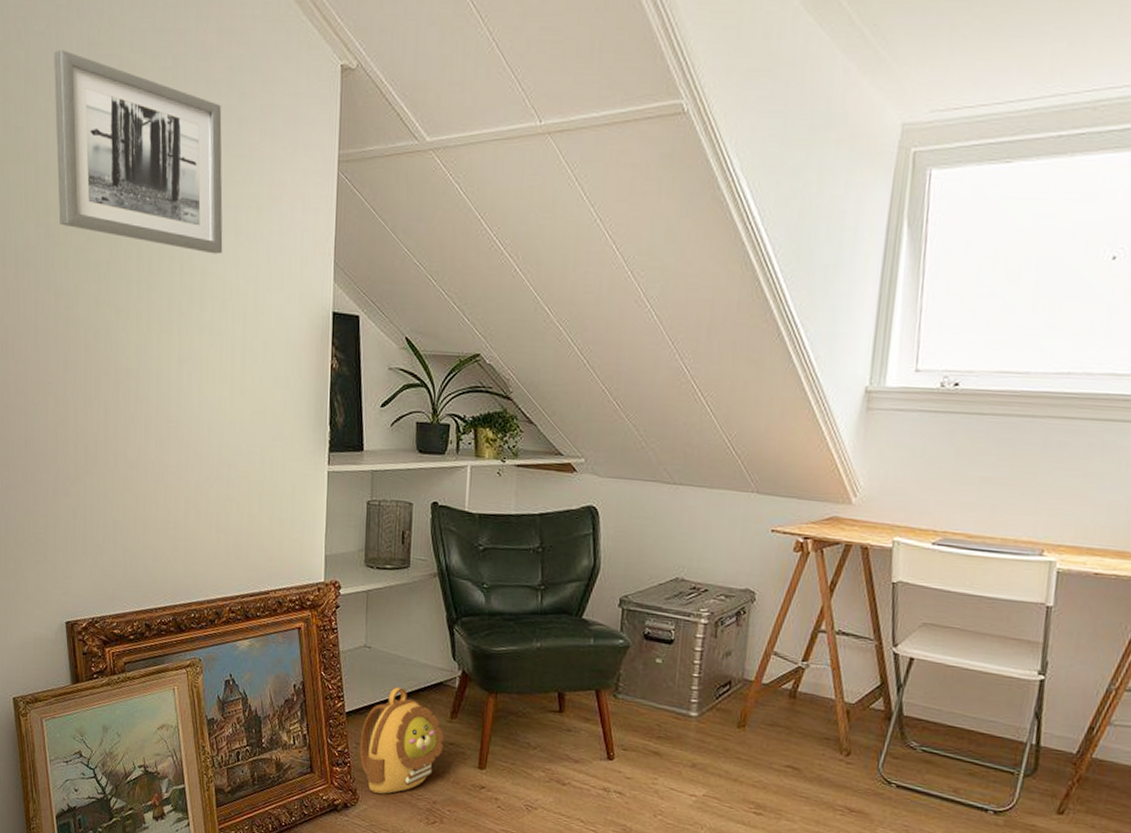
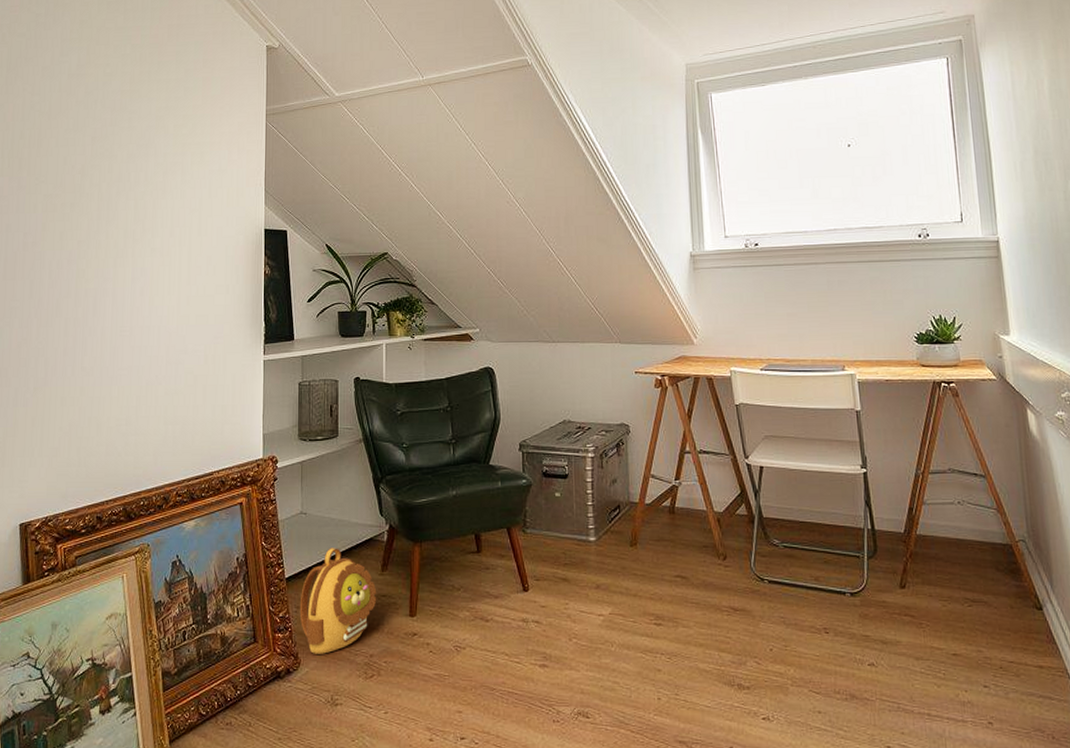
wall art: present [54,49,223,254] -> none [30,45,172,191]

